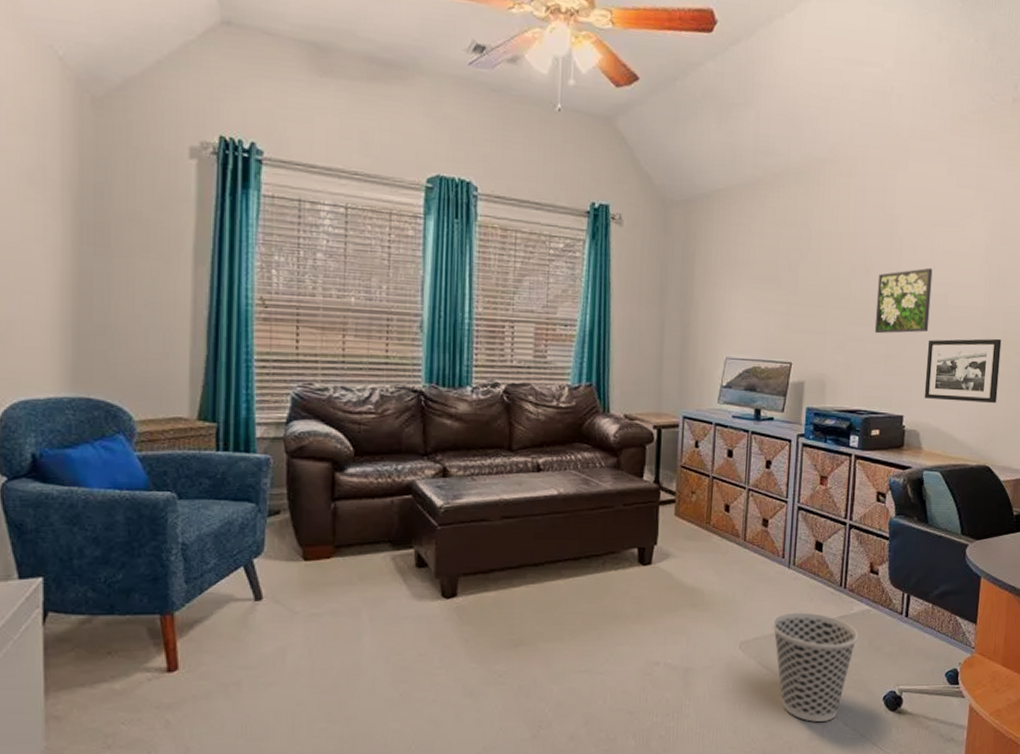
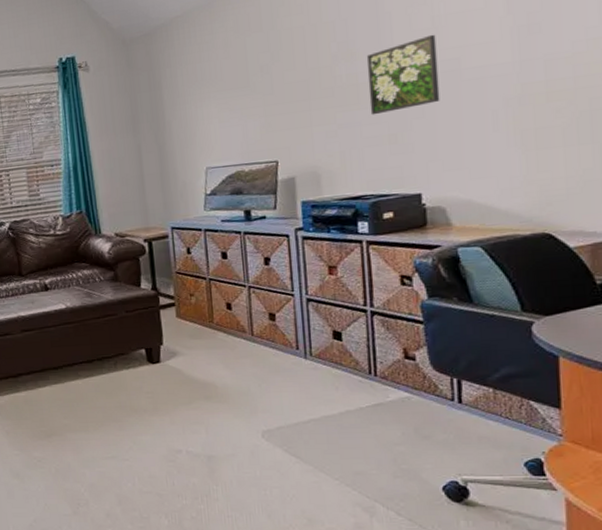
wastebasket: present [772,611,859,722] -> none [295,400,401,510]
picture frame: present [924,338,1002,403] -> none [441,91,550,172]

